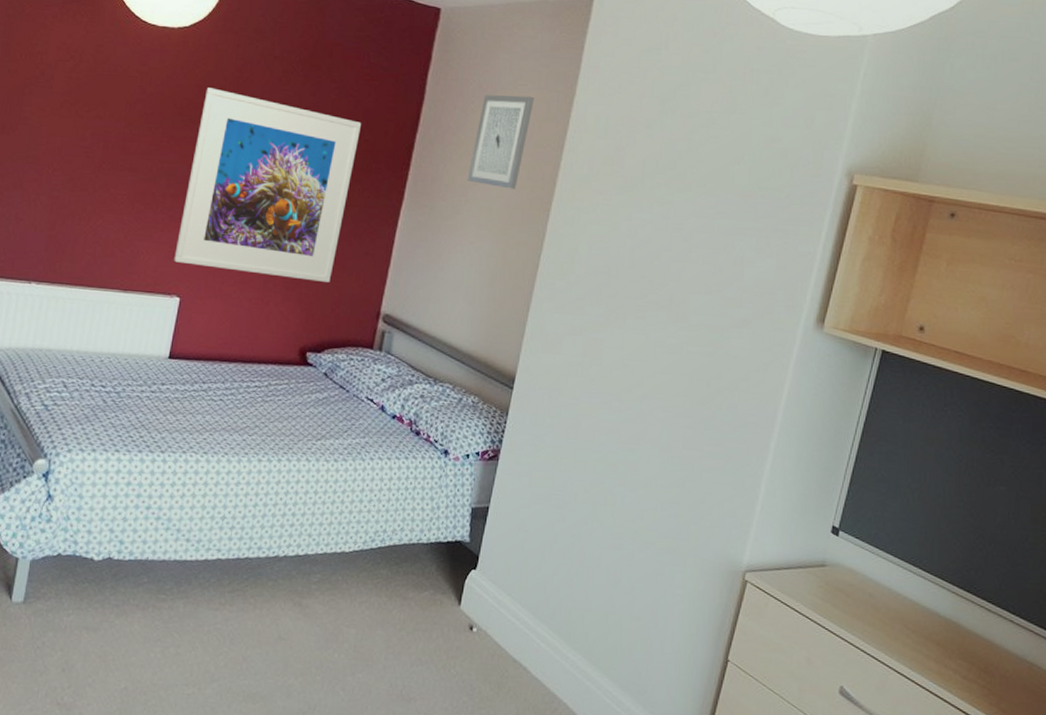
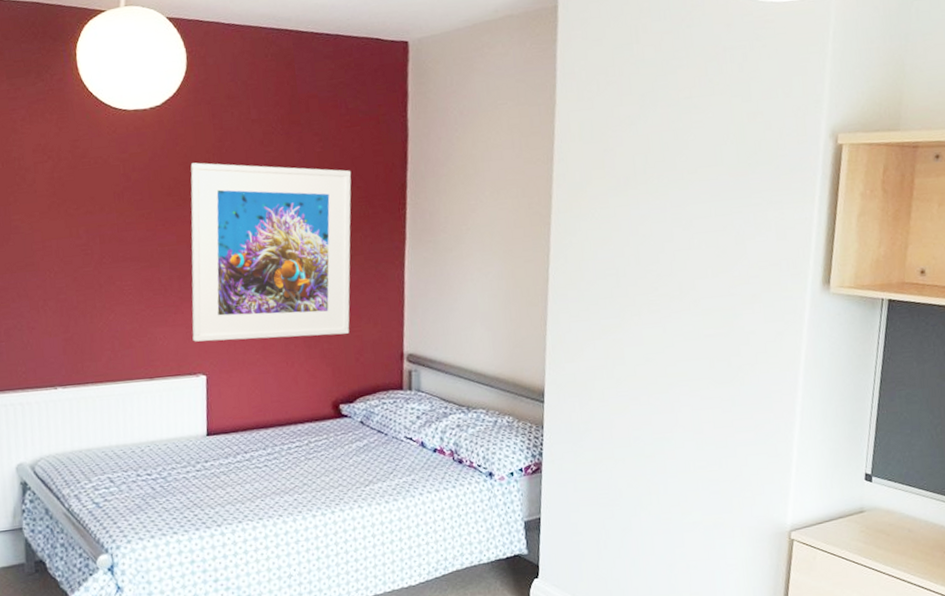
wall art: present [467,95,535,189] -> none [464,114,517,210]

